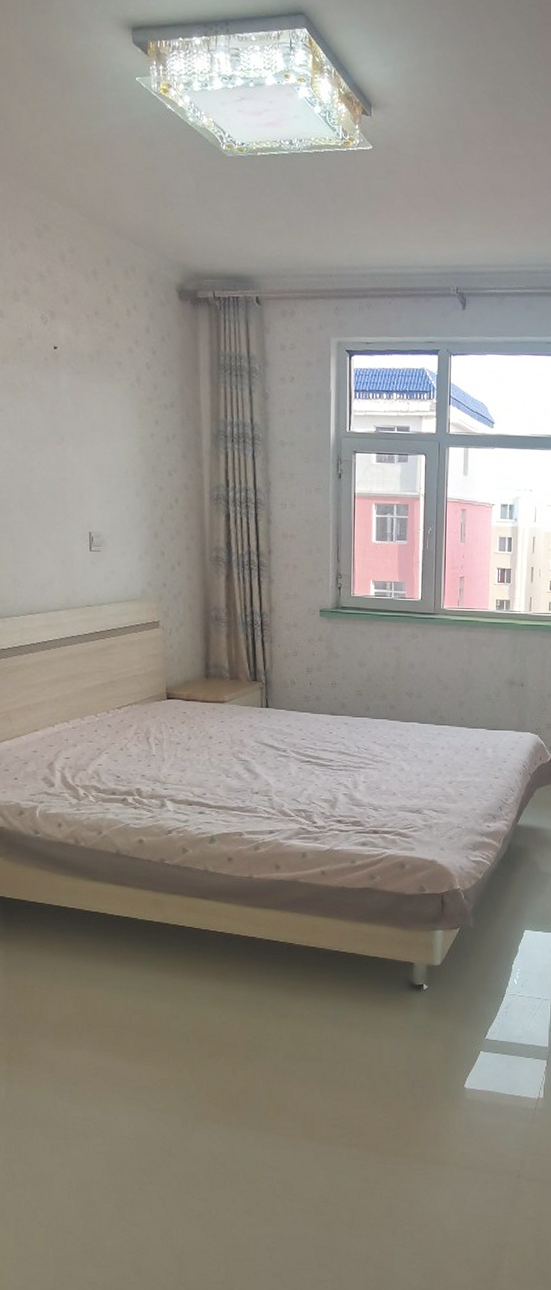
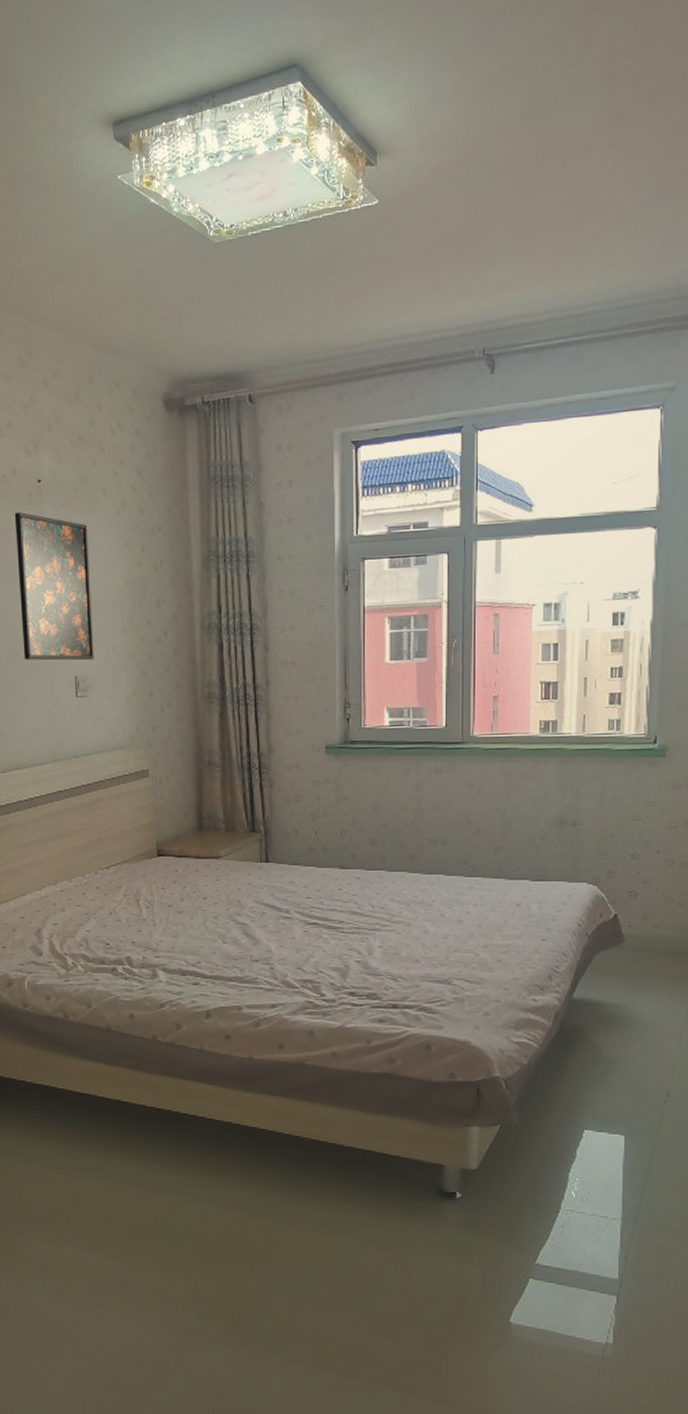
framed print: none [30,374,108,519] -> present [14,511,94,661]

